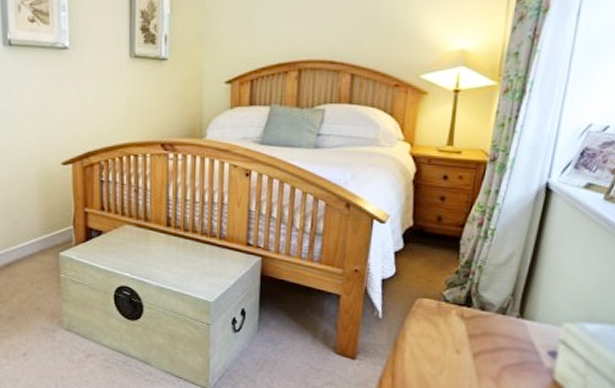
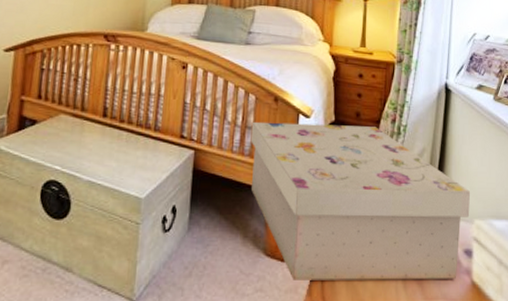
decorative box: none [320,228,563,378] -> present [250,121,471,280]

